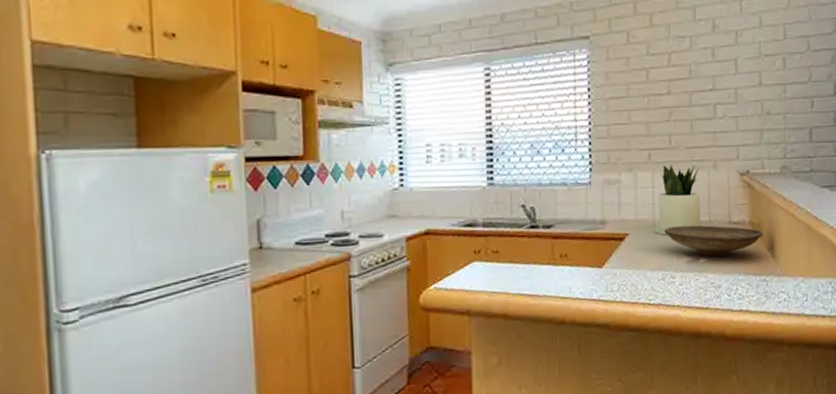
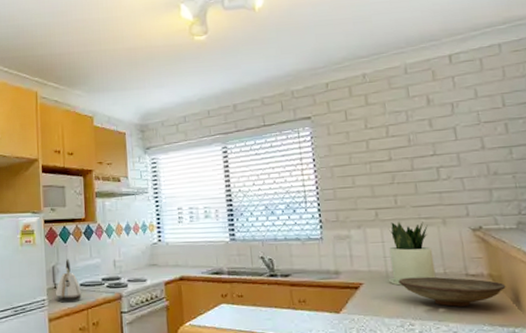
kettle: none [262,209,298,267] -> present [56,259,82,303]

